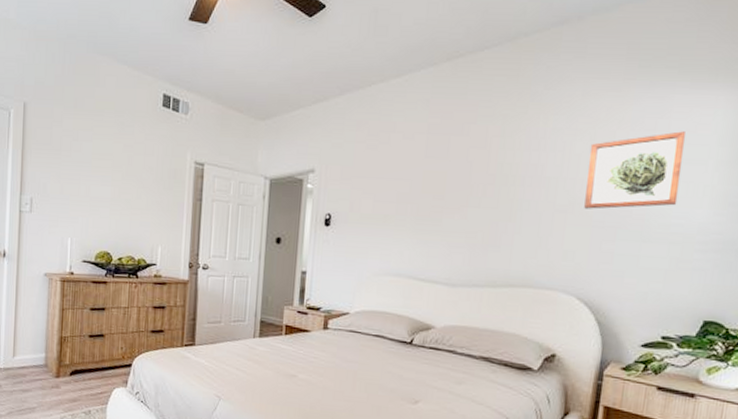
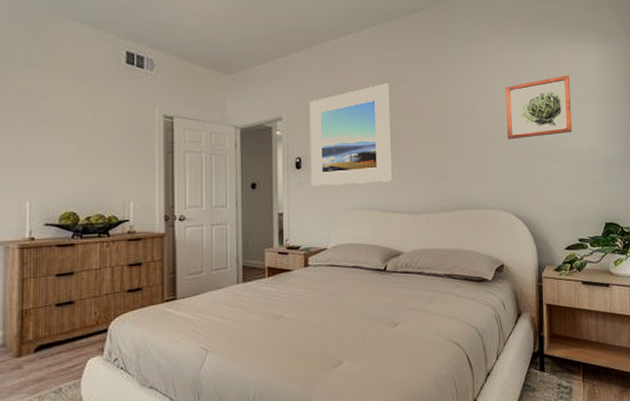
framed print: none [339,135,442,248] -> present [309,83,392,186]

